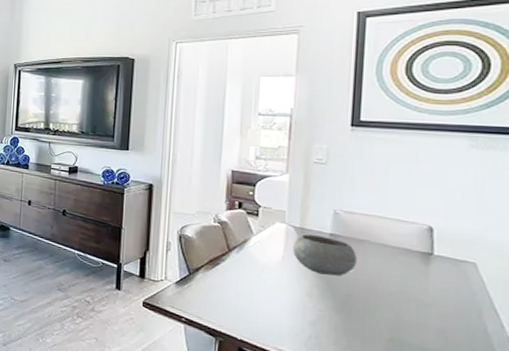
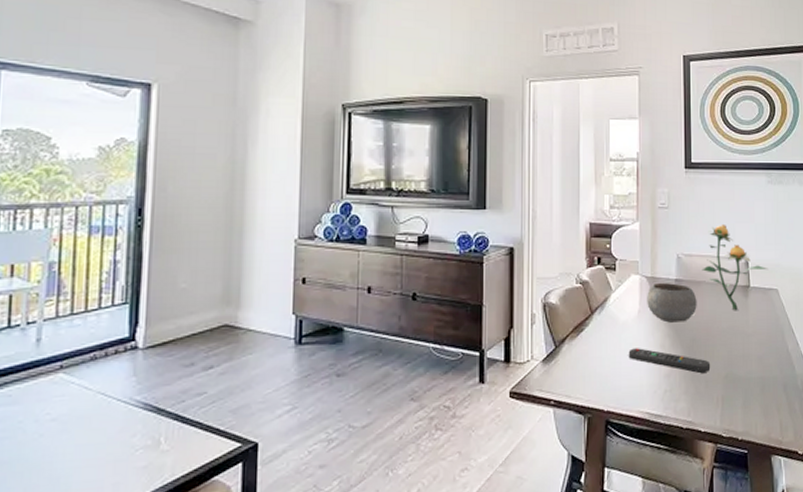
remote control: none [268,290,370,331] -> present [628,348,711,374]
flower: none [366,185,463,276] -> present [702,223,768,310]

